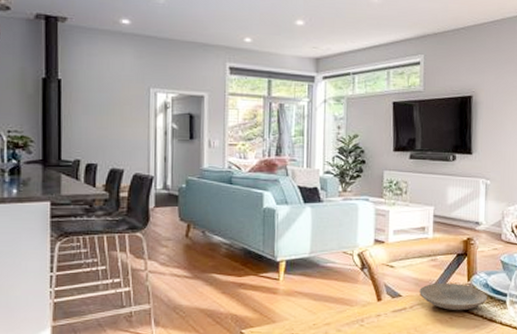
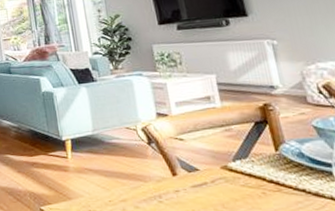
plate: present [419,283,487,311] -> none [218,154,306,185]

